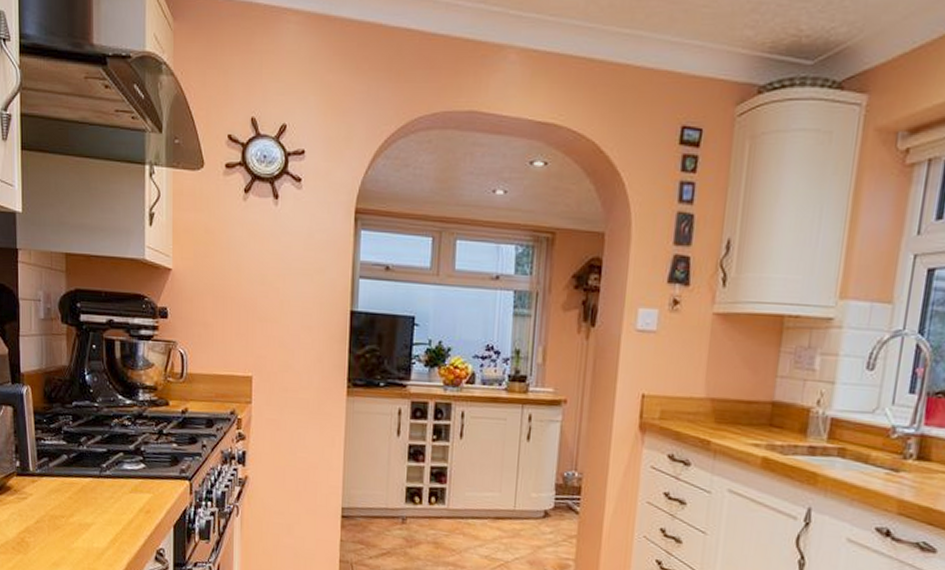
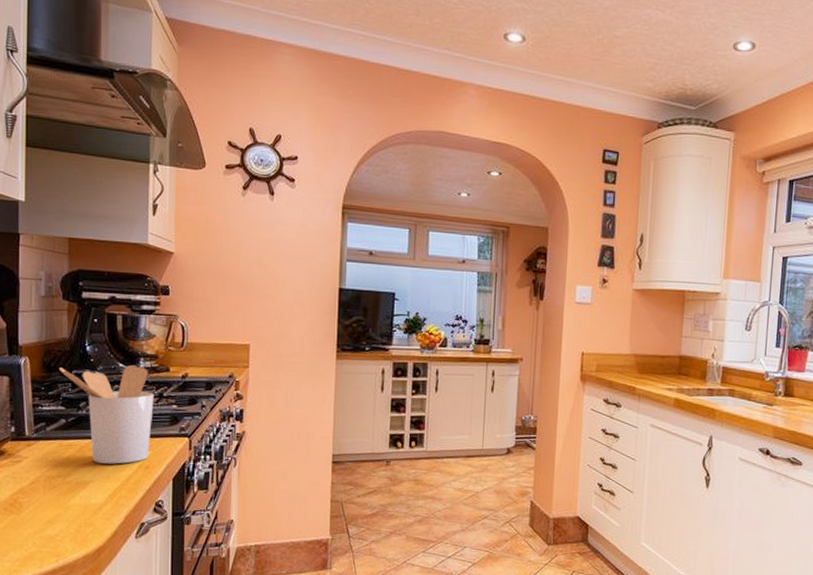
utensil holder: none [59,397,154,507] -> present [58,365,154,464]

